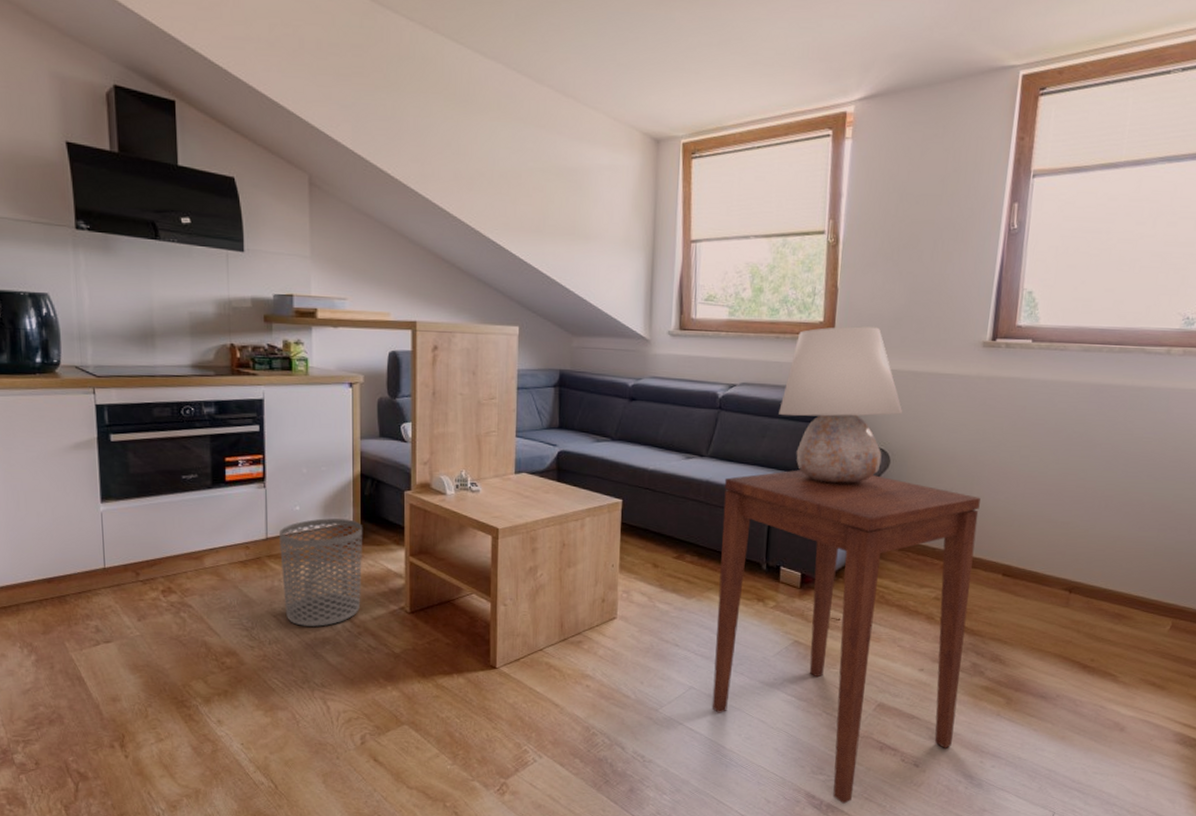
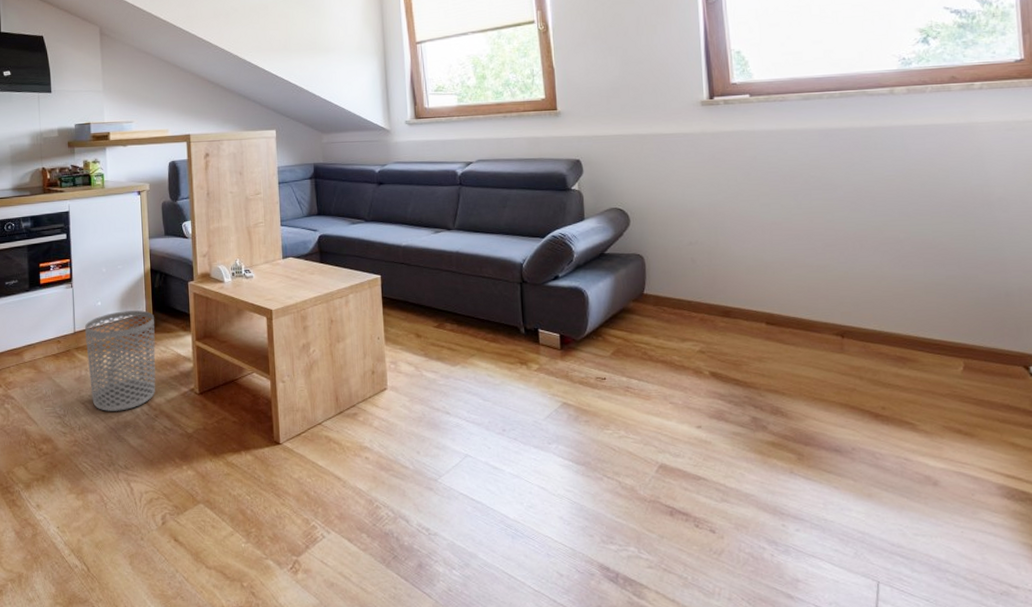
side table: present [711,470,981,804] -> none [473,234,747,576]
table lamp: present [779,326,903,483] -> none [515,98,635,245]

